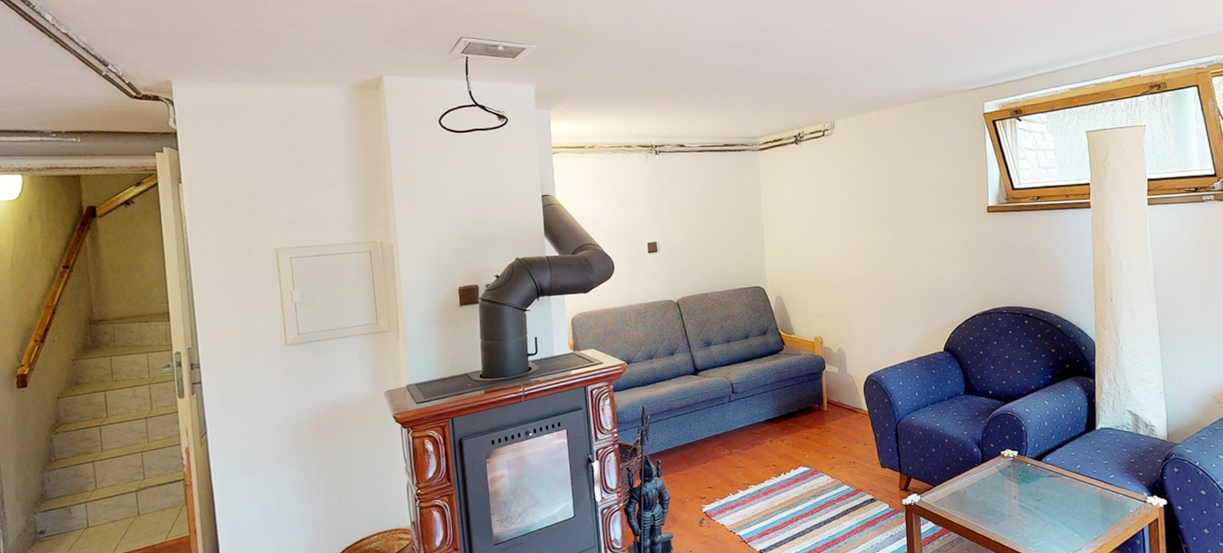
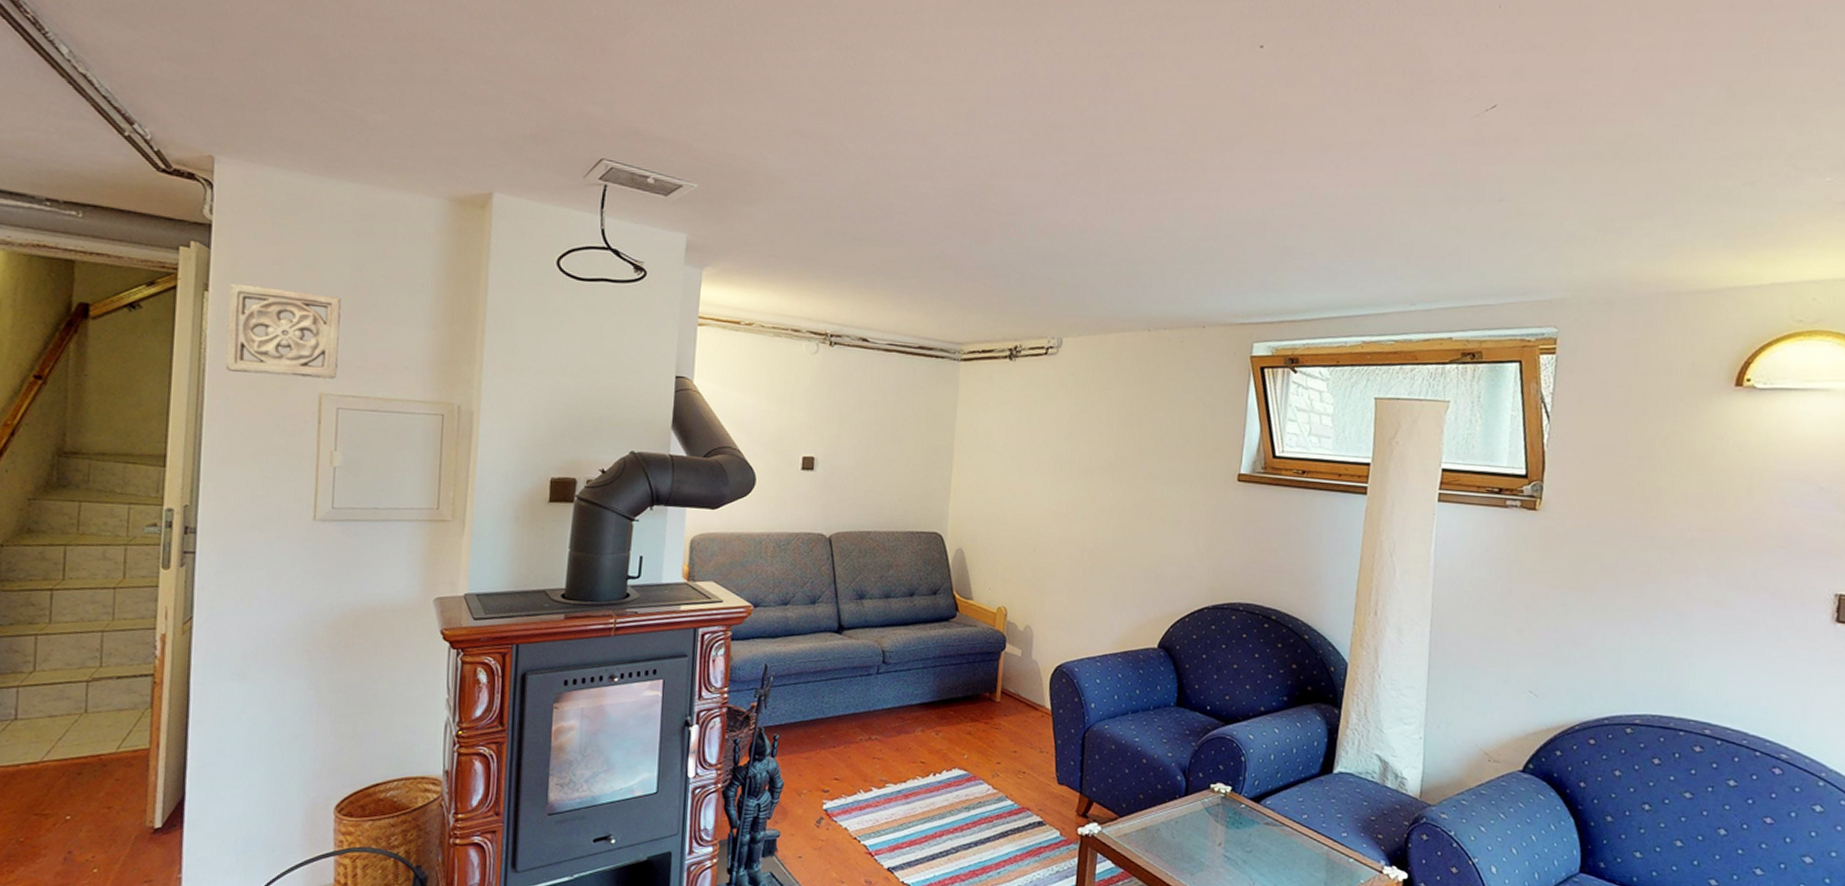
wall ornament: none [197,173,287,242] -> present [225,283,341,379]

